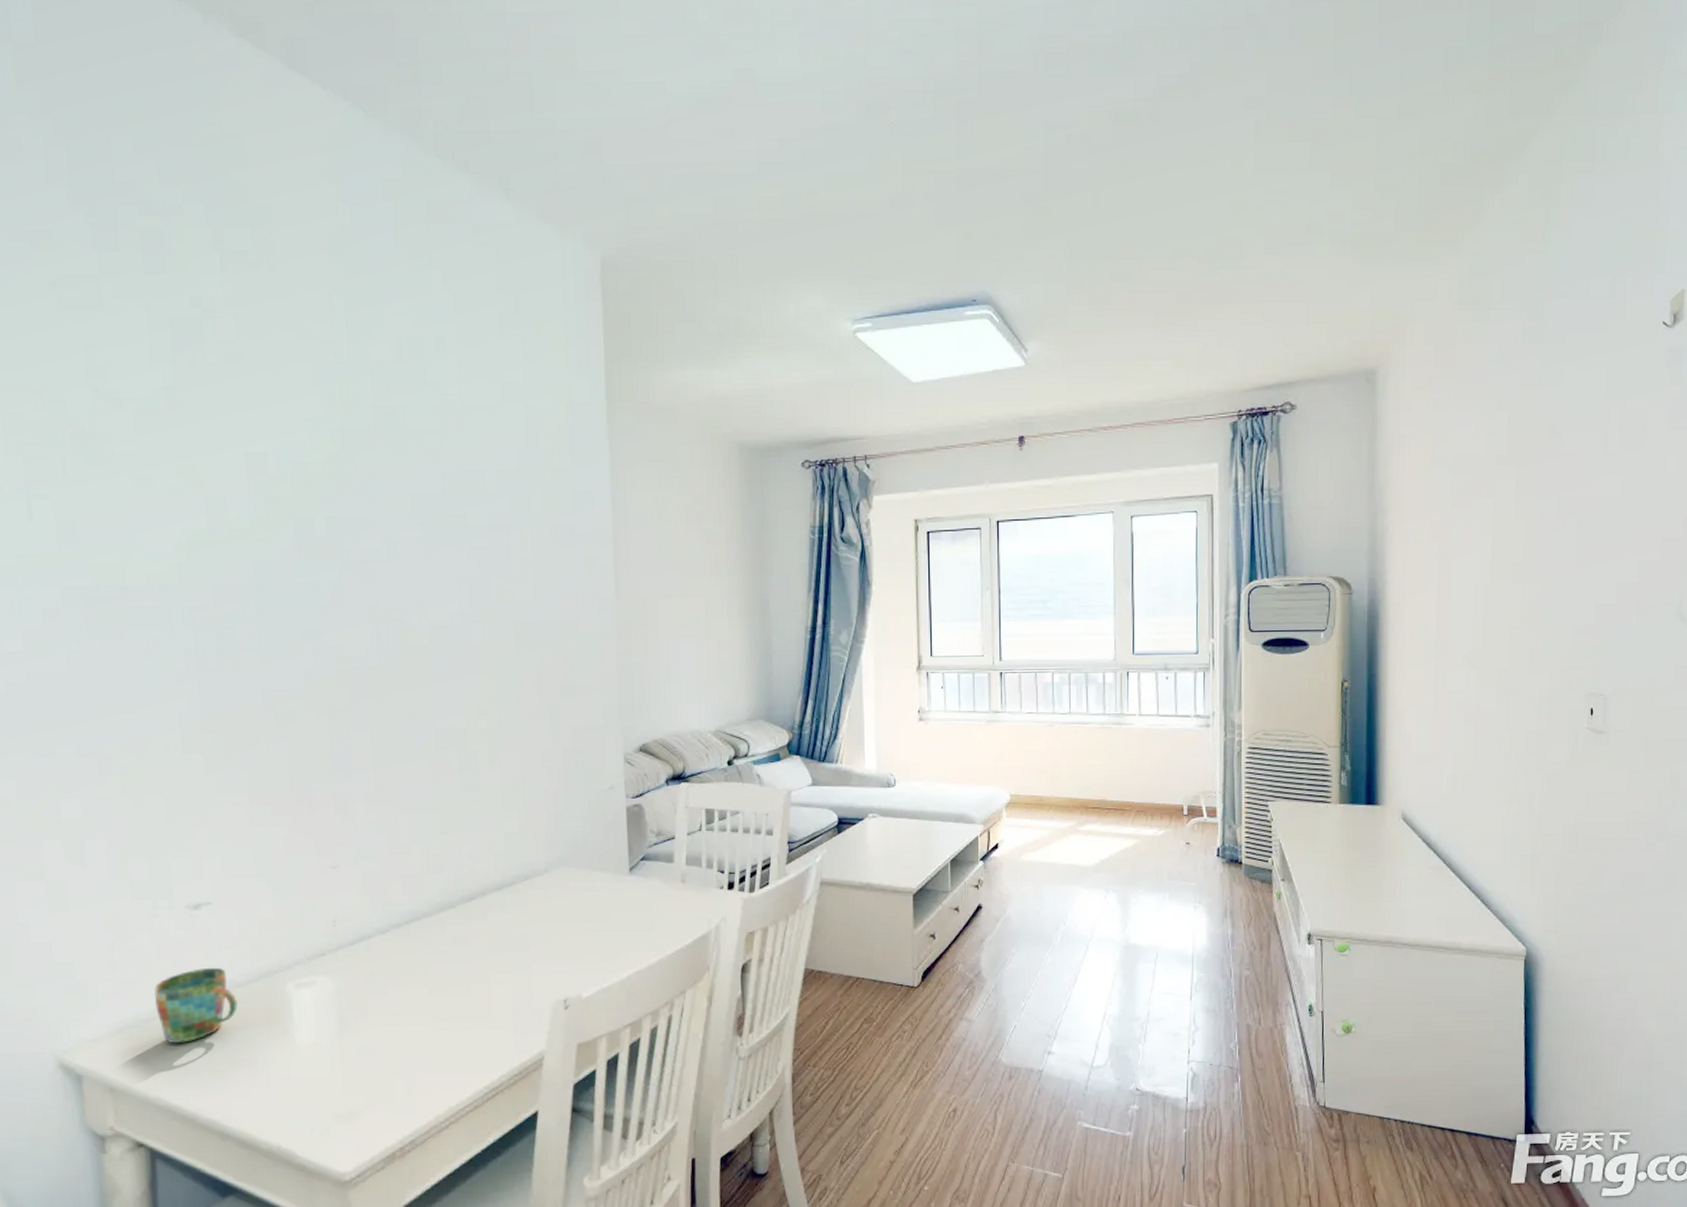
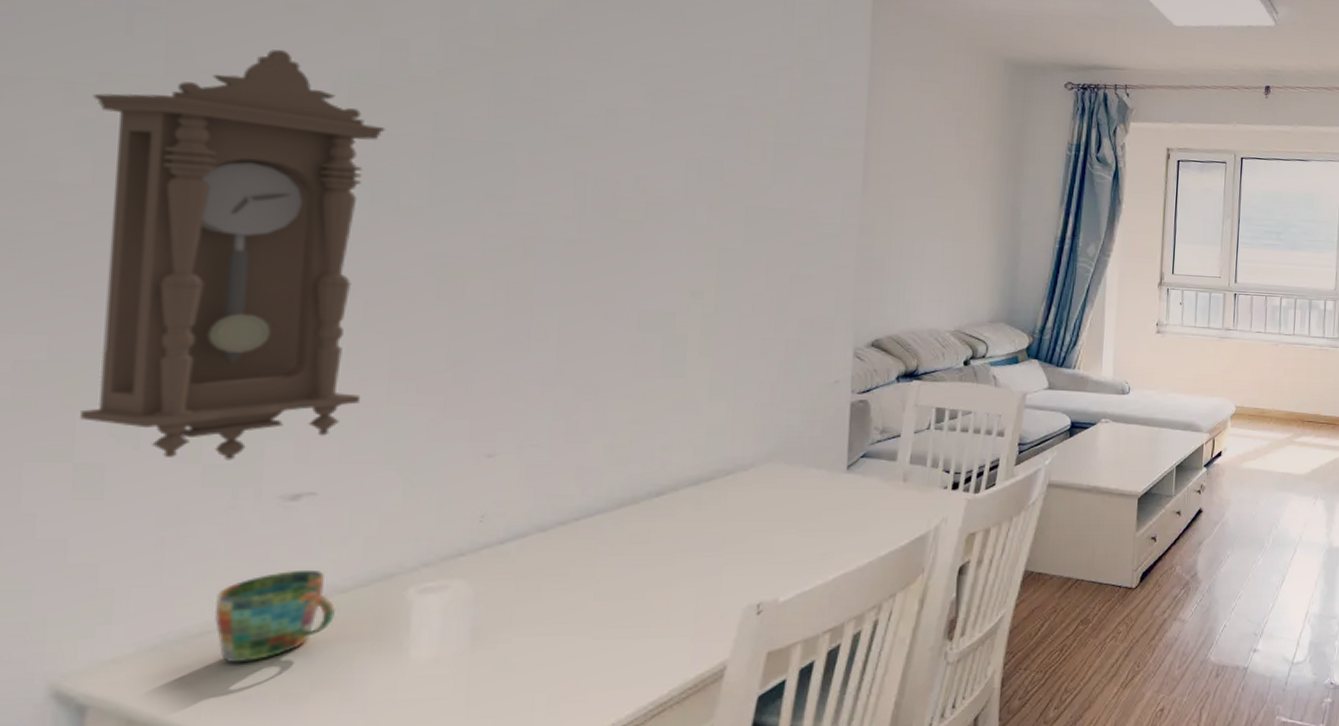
pendulum clock: none [14,519,233,877] -> present [80,49,386,461]

